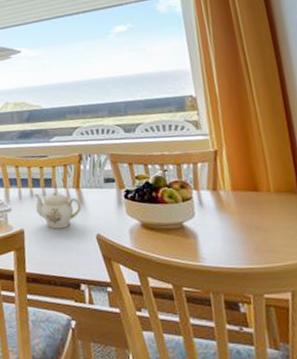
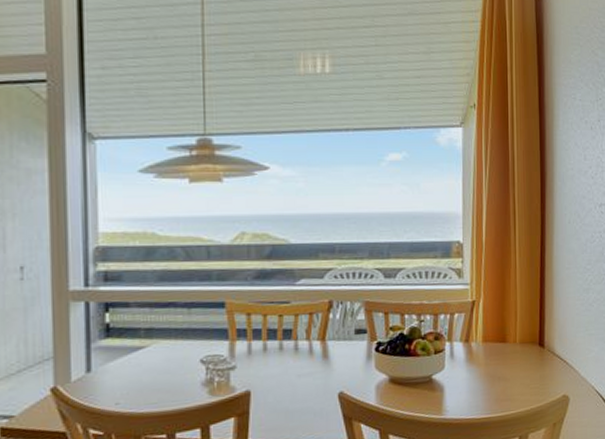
teapot: present [34,191,82,229] -> none [269,344,326,389]

